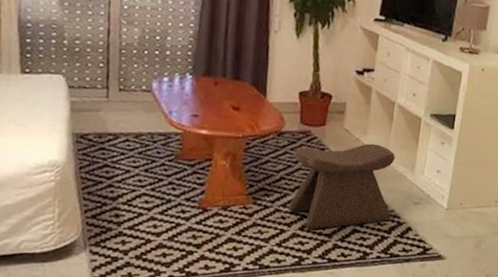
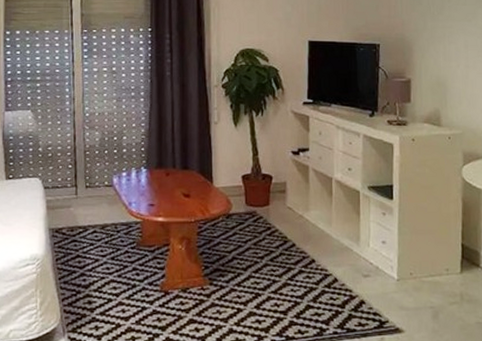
stool: present [289,143,395,230] -> none [242,219,343,308]

